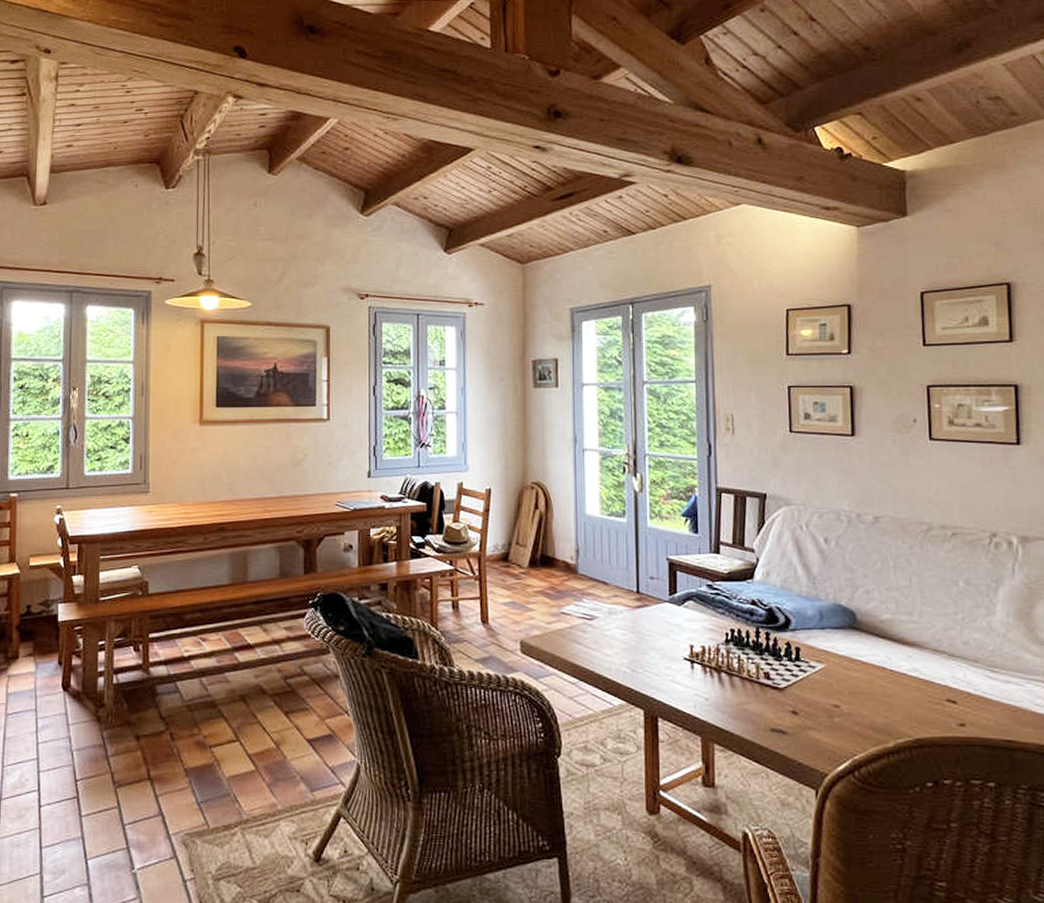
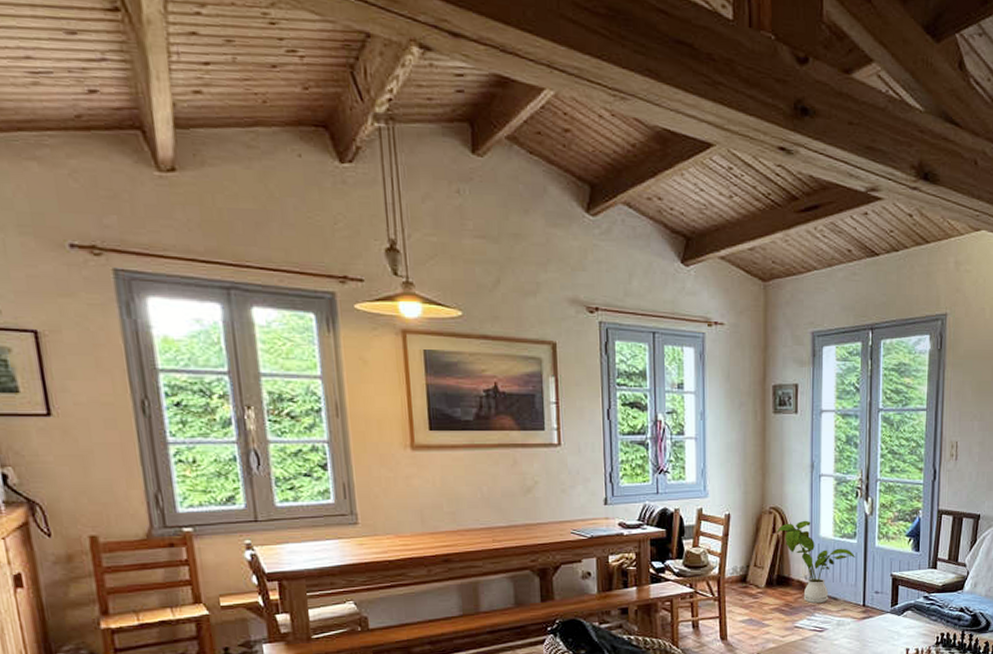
house plant: none [540,496,626,588] -> present [777,520,856,604]

